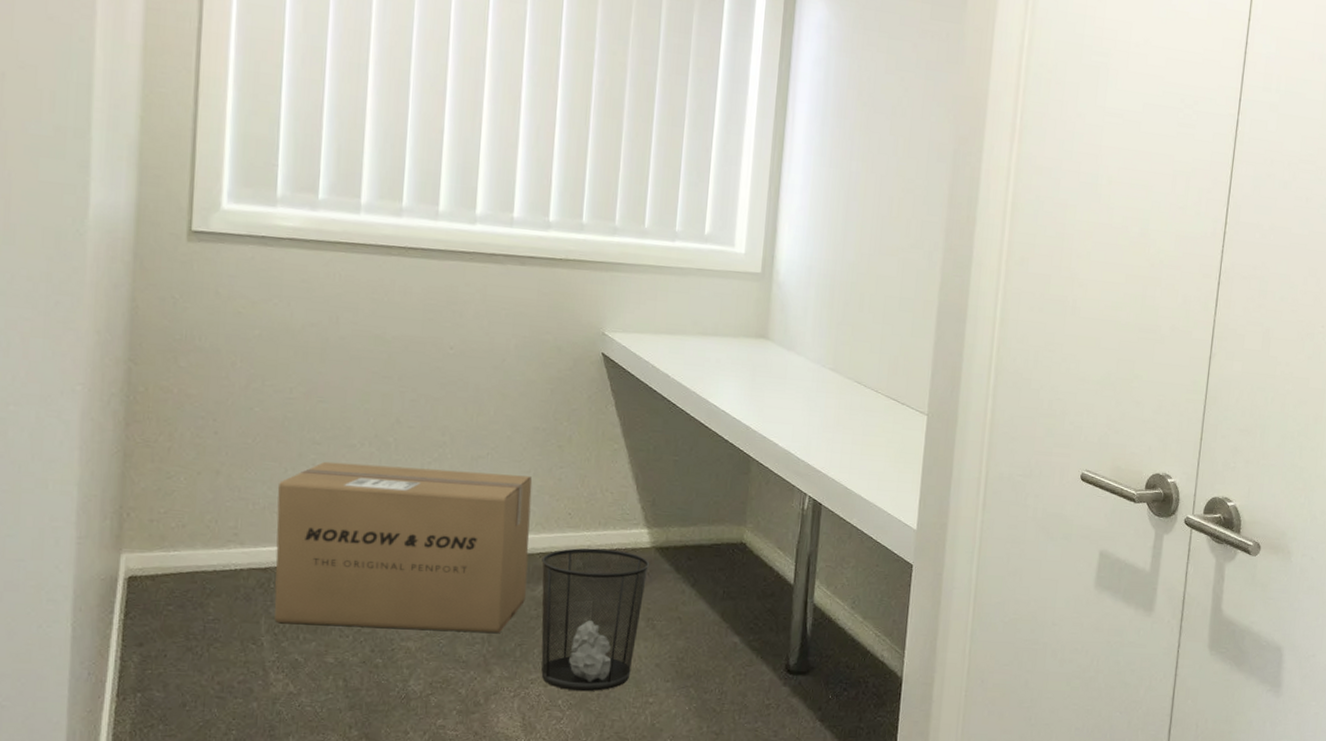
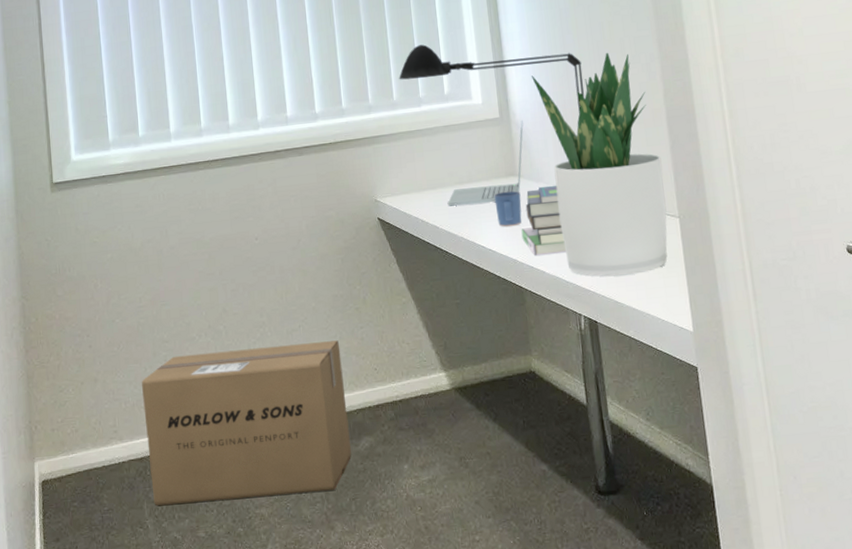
waste bin: present [541,548,650,692] -> none [359,396,455,538]
desk lamp: none [655,172,862,287] -> present [399,44,584,113]
laptop: none [684,282,786,362] -> present [447,121,524,206]
mug: none [737,353,768,392] -> present [494,191,522,228]
books: none [760,355,809,429] -> present [521,185,567,257]
planter: none [803,230,923,464] -> present [532,52,668,277]

